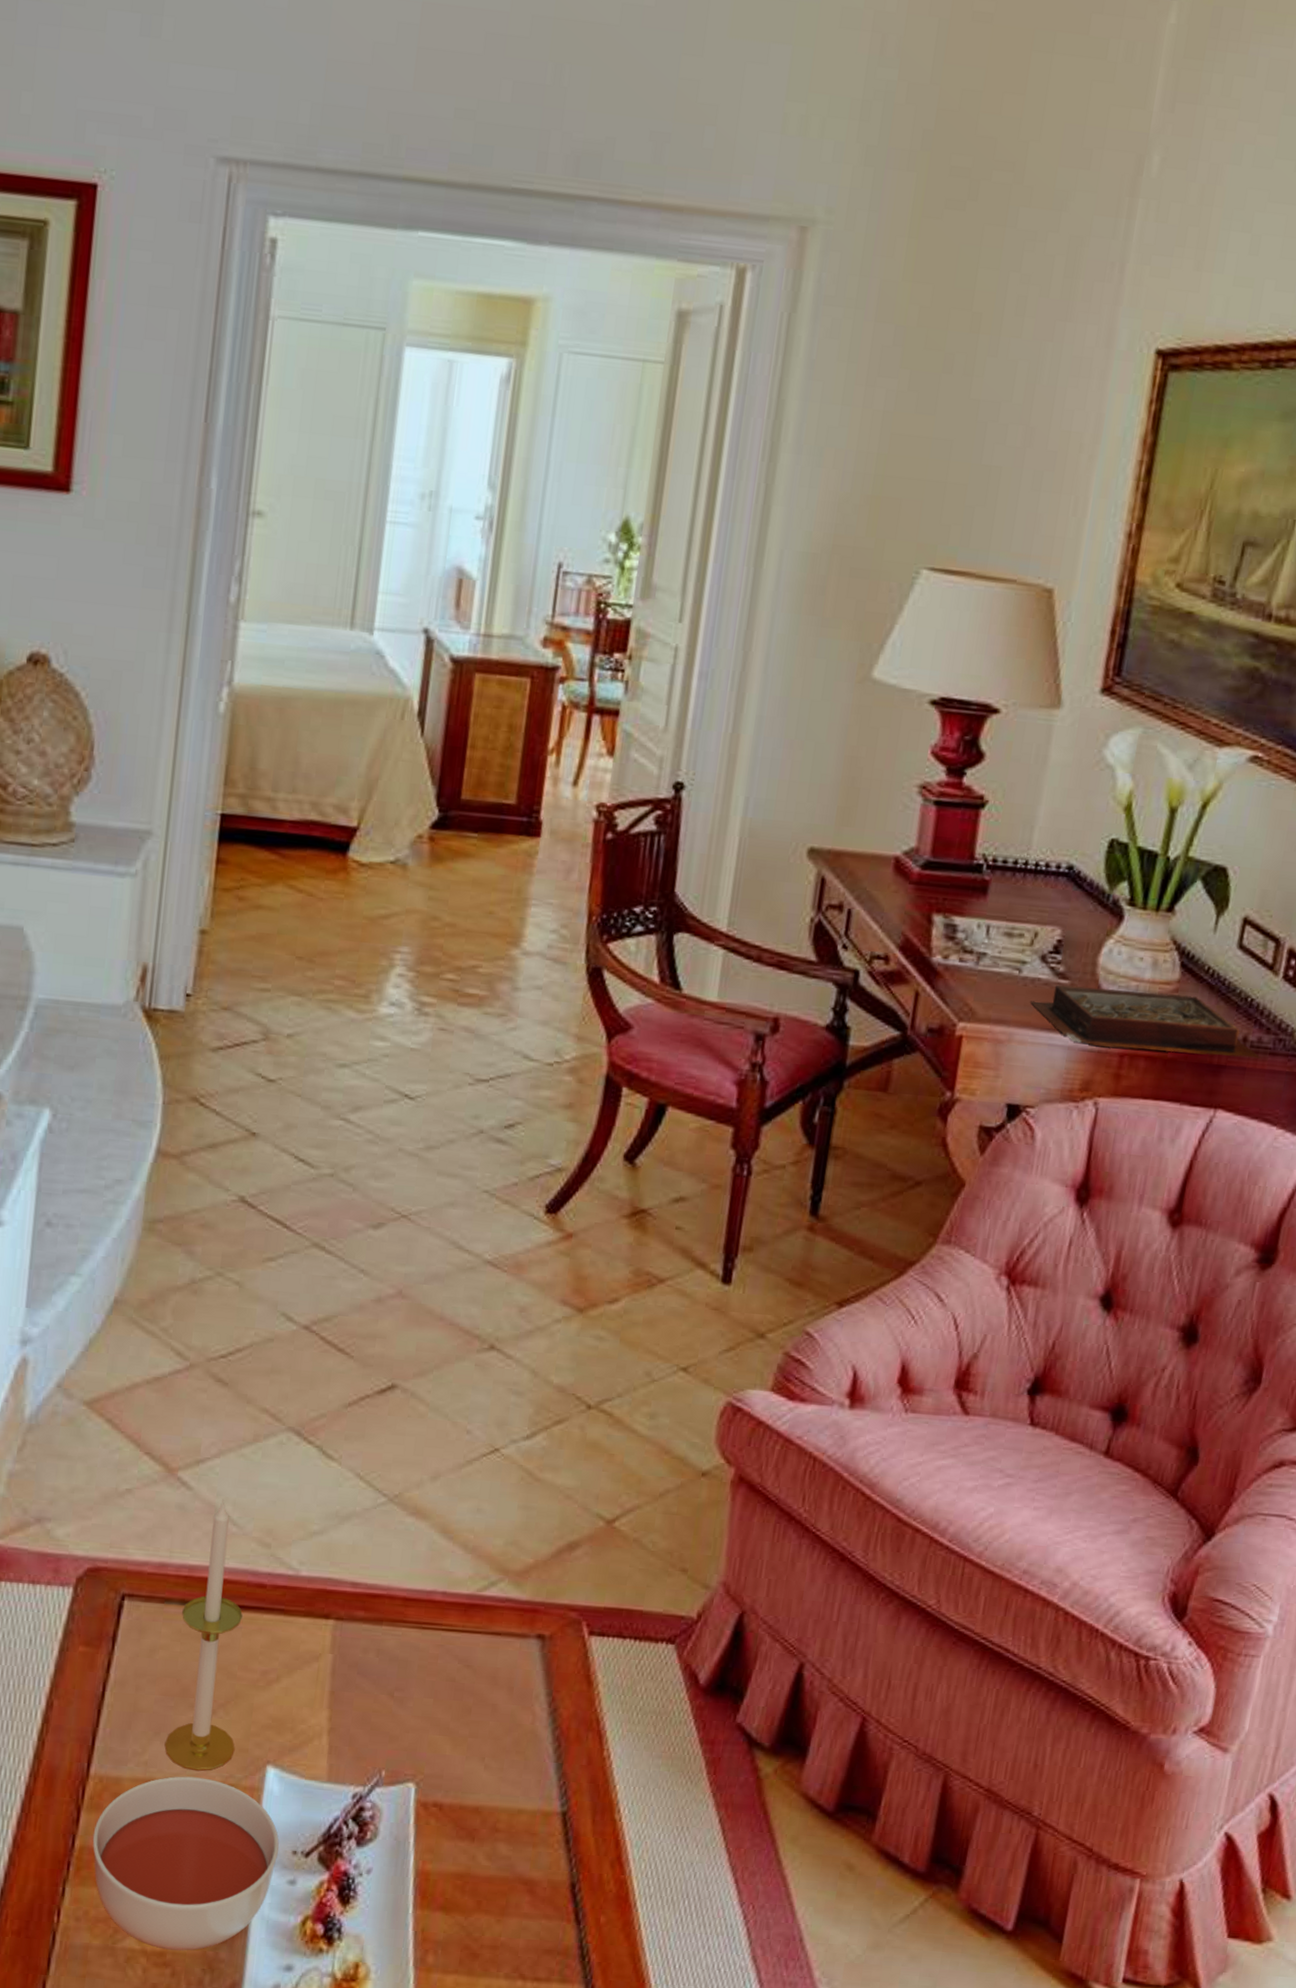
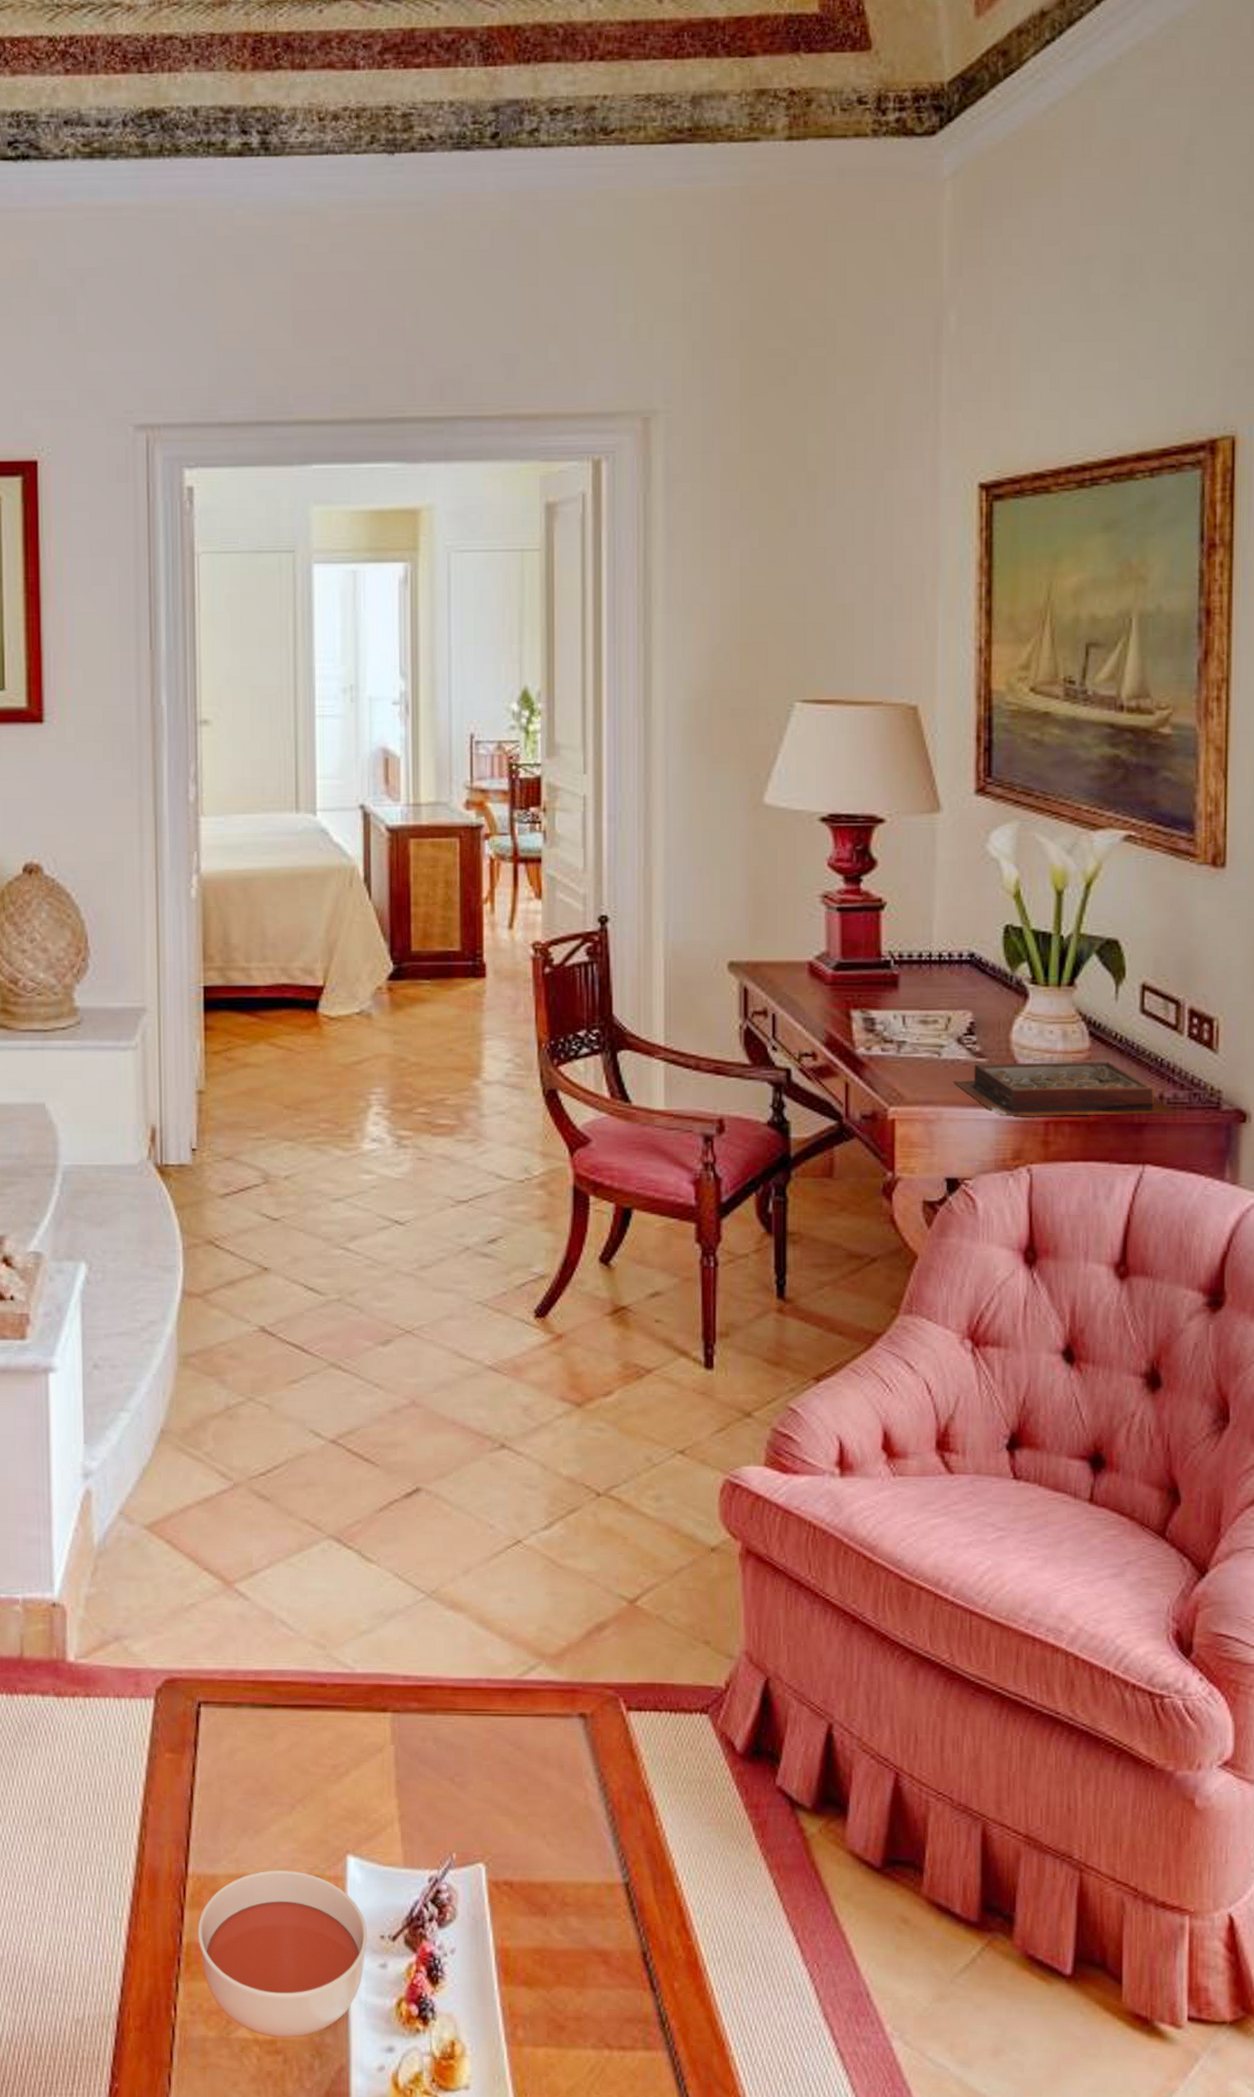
candle: present [164,1499,243,1772] -> none [252,1606,316,1865]

